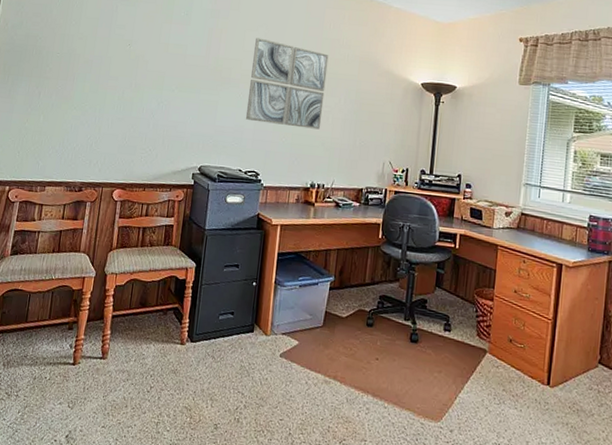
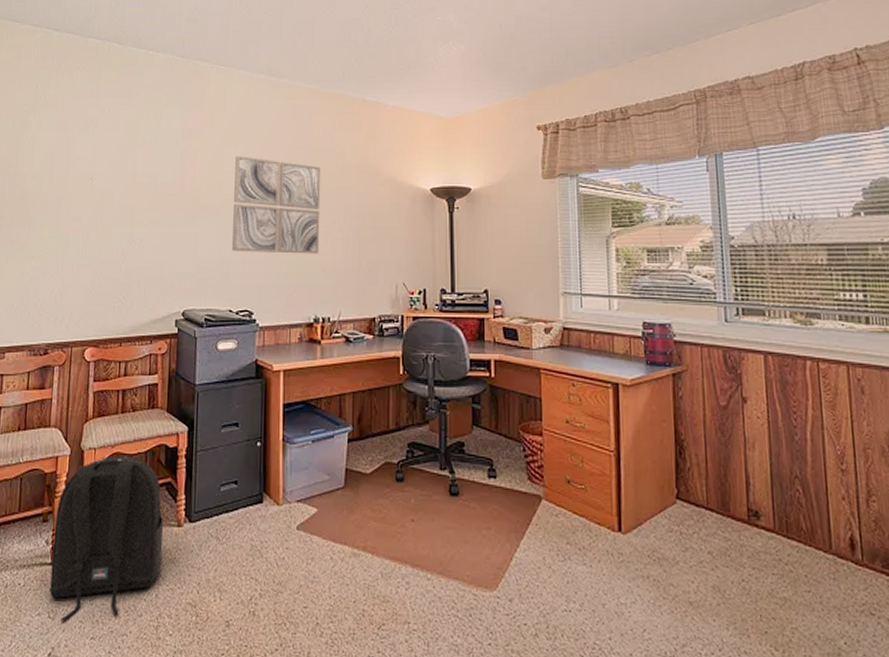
backpack: none [69,281,169,411] -> present [48,455,164,621]

